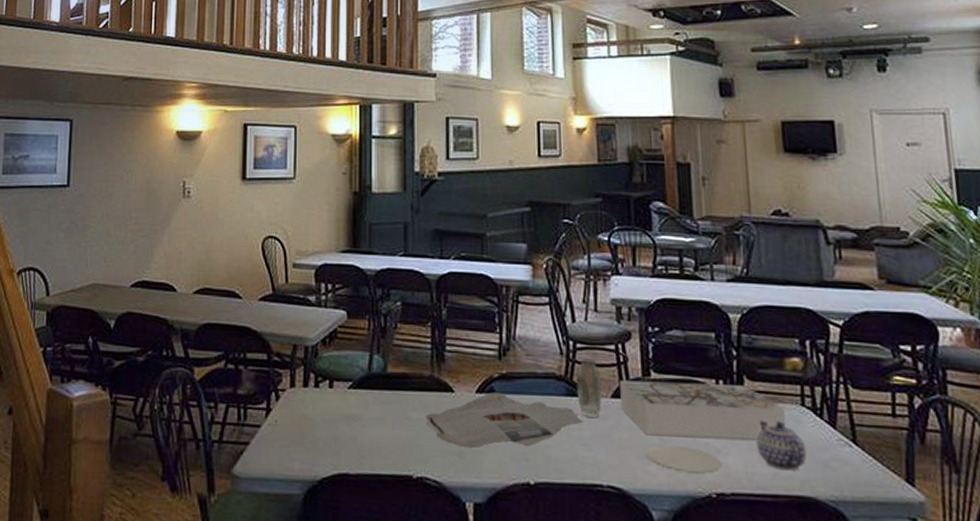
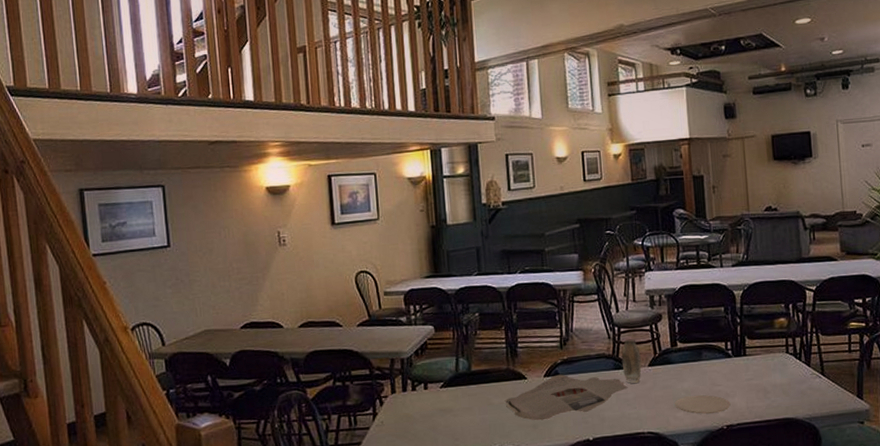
board game: present [620,380,787,440] -> none [654,344,776,391]
teapot: present [756,419,807,471] -> none [754,366,790,402]

